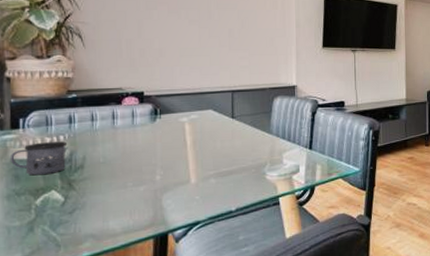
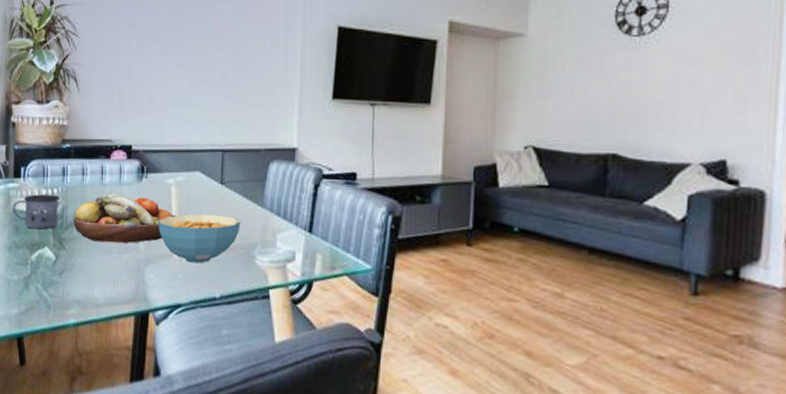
fruit bowl: none [83,134,191,179] -> present [73,193,176,243]
cereal bowl: none [174,144,251,186] -> present [158,214,241,264]

